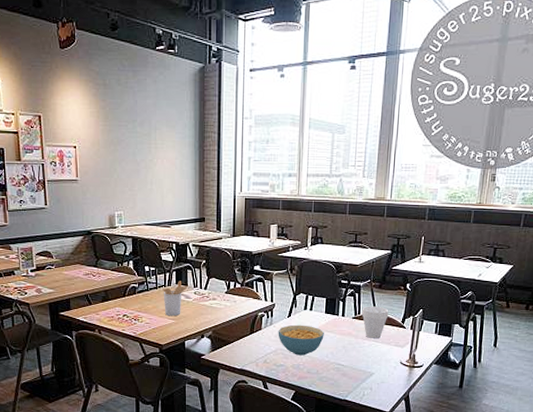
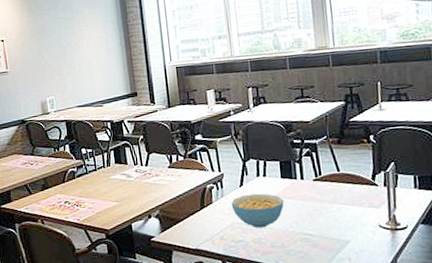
utensil holder: present [163,281,188,317] -> none [102,160,128,199]
cup: present [361,306,389,338] -> none [322,164,355,201]

